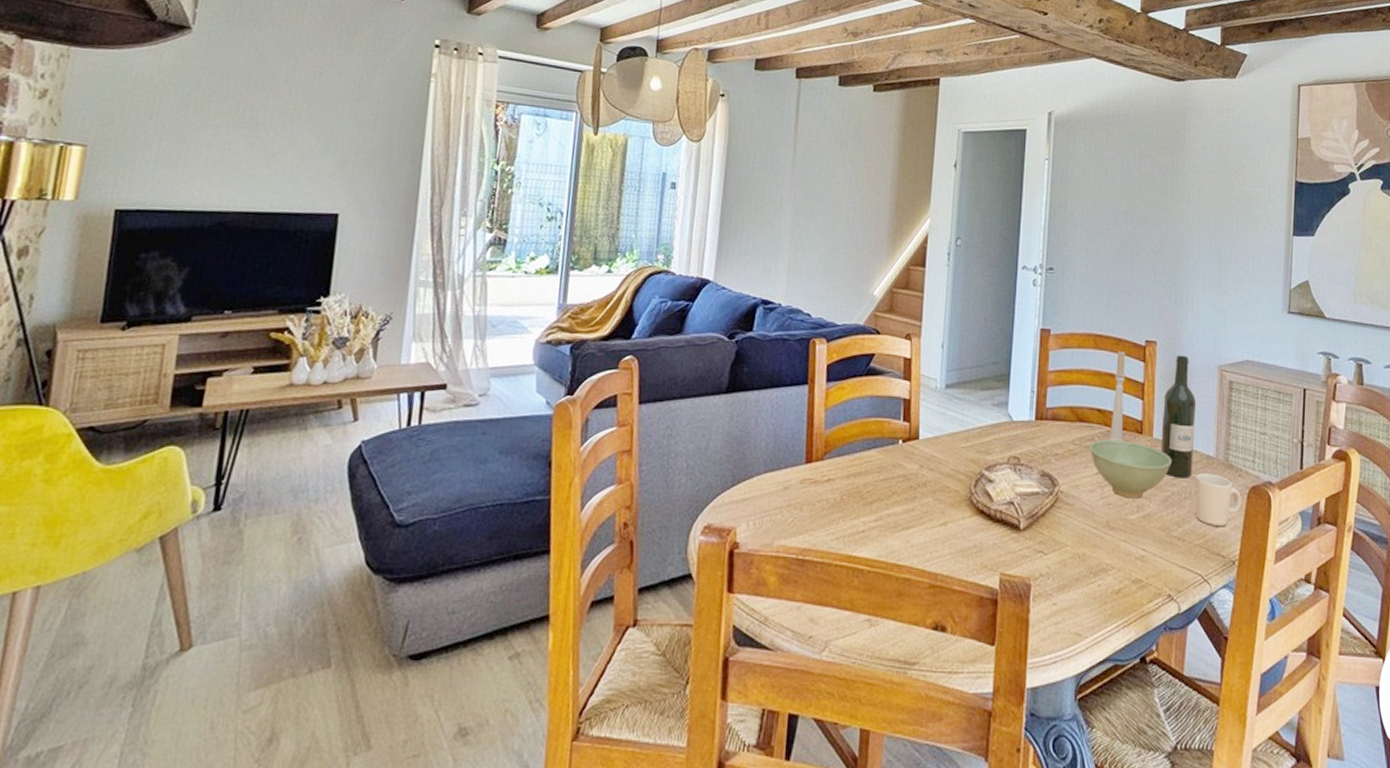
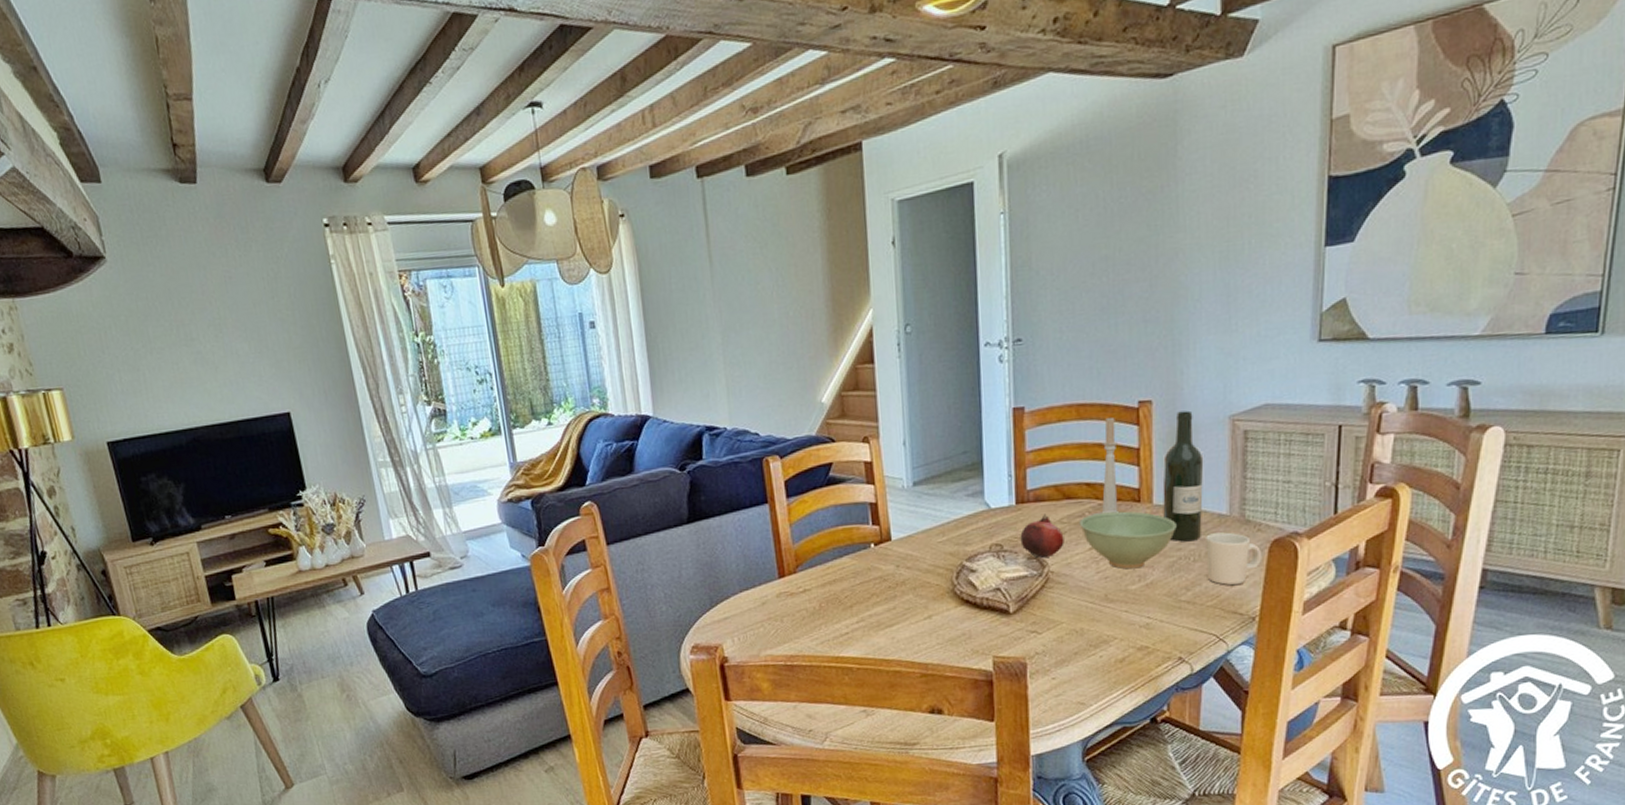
fruit: none [1036,433,1075,477] -> present [1020,514,1064,559]

